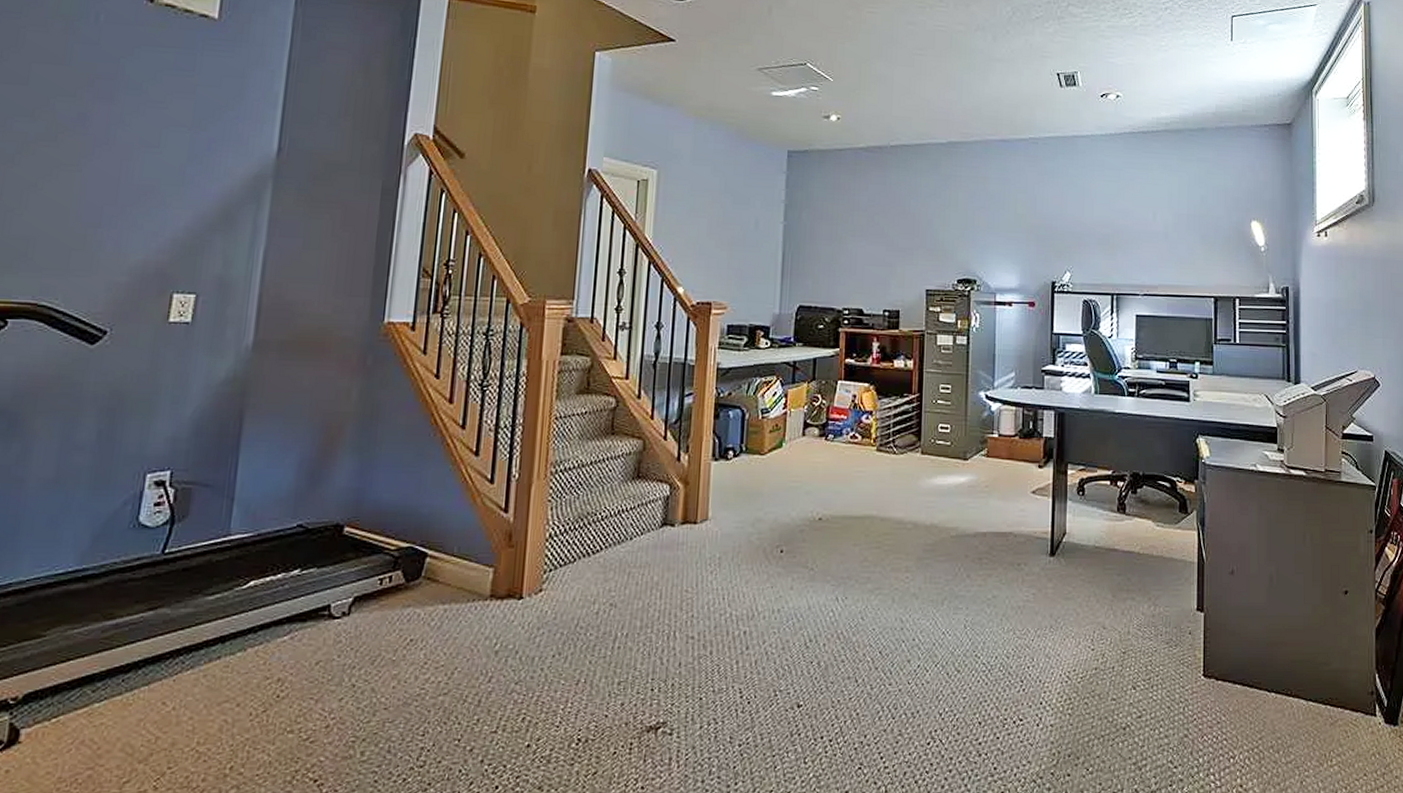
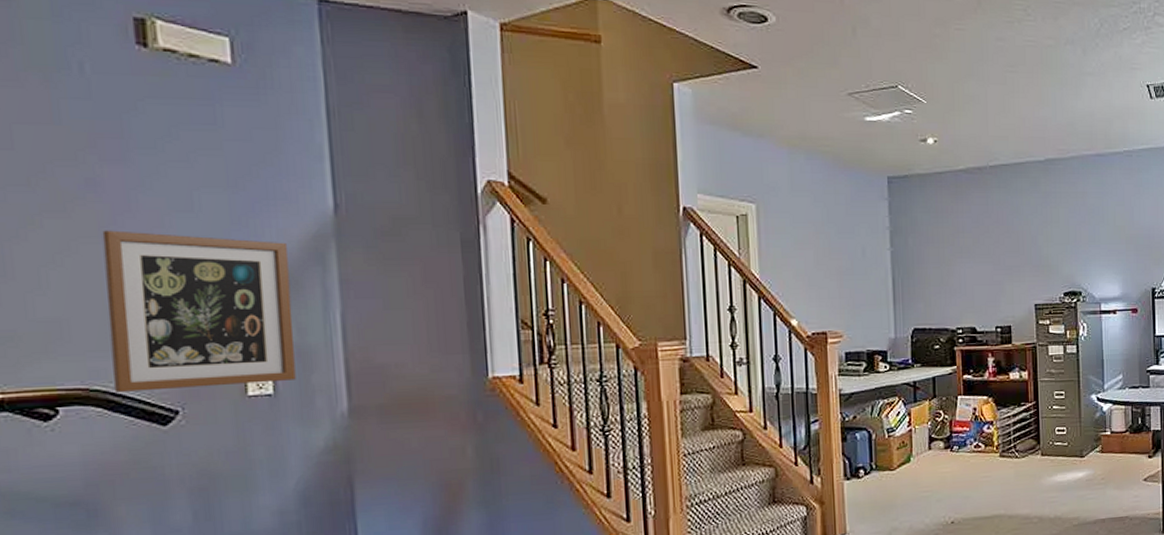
wall art: none [57,160,230,311] -> present [102,230,296,392]

